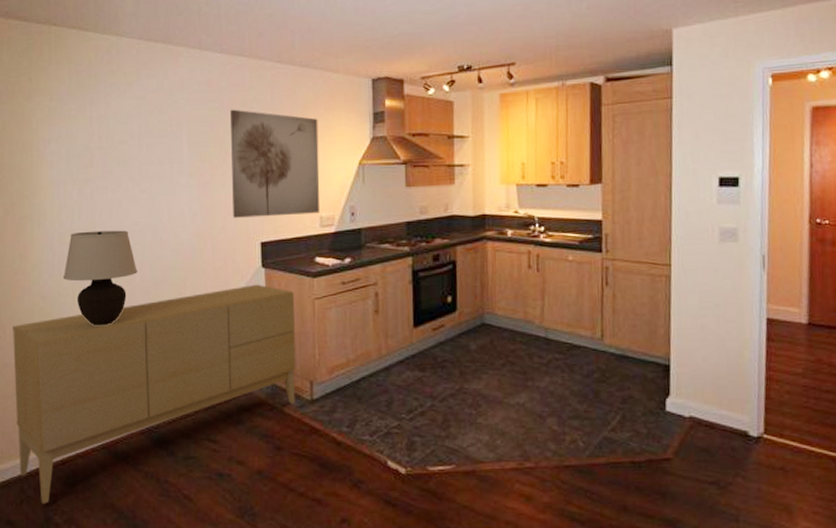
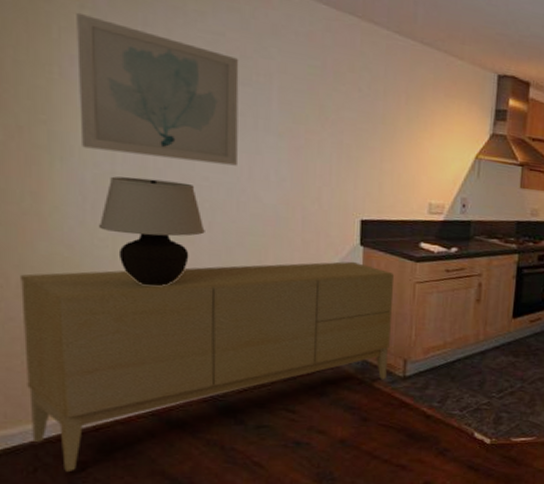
wall art: none [48,105,159,213] -> present [76,12,239,166]
wall art: present [230,109,320,218] -> none [330,72,436,200]

